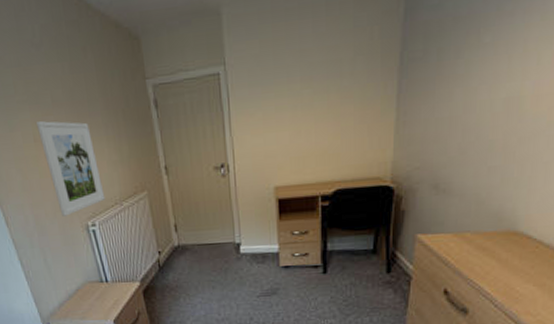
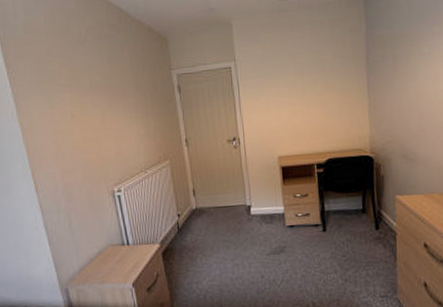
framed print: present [35,120,105,217] -> none [74,100,132,183]

